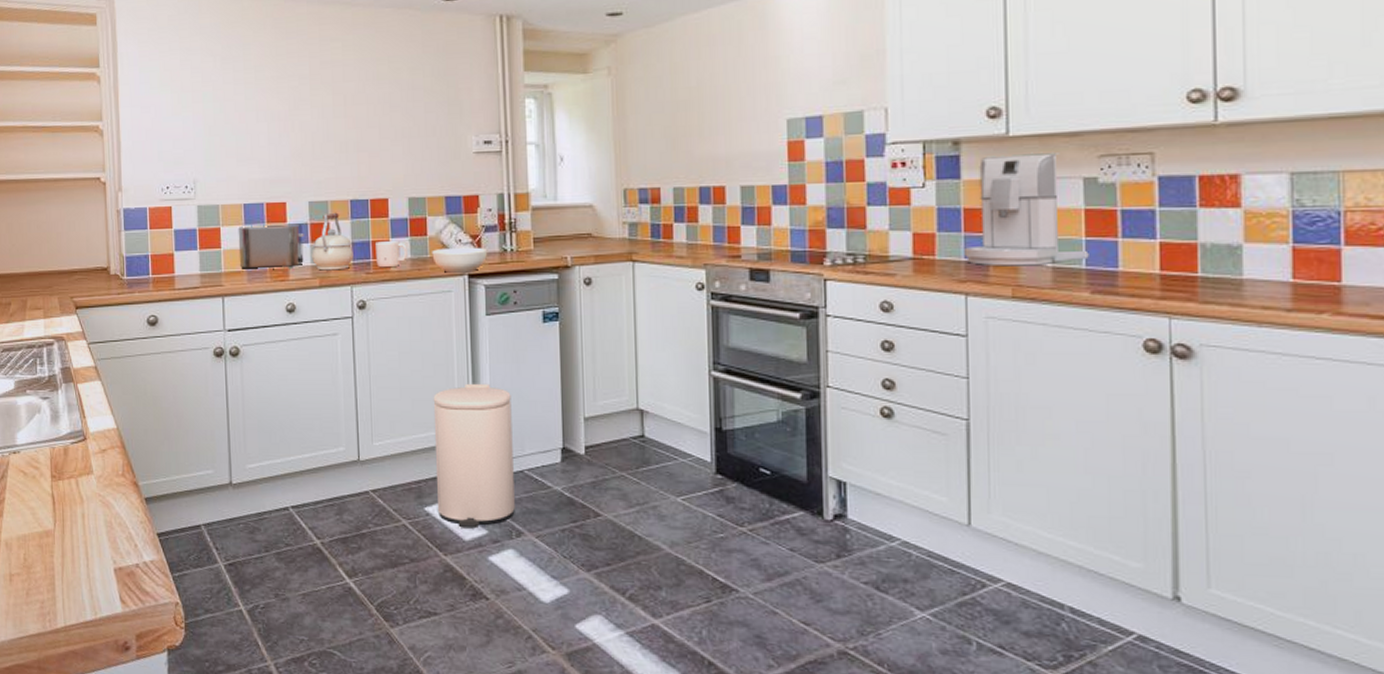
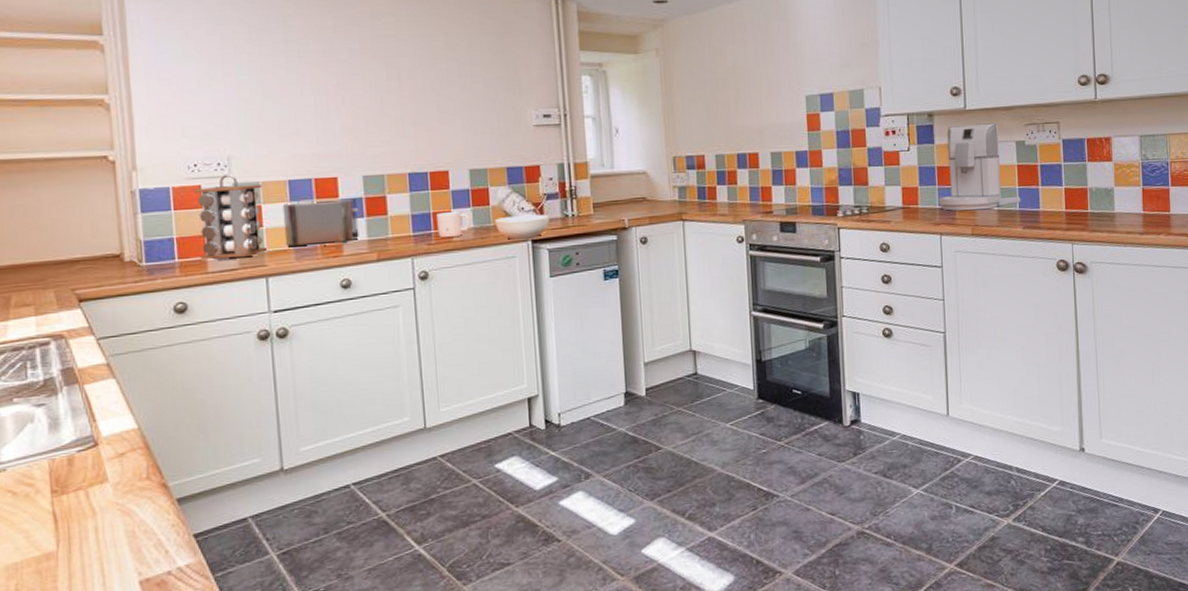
spice rack: none [166,197,224,278] -> present [194,174,267,260]
kettle: present [311,212,354,271] -> none [367,185,414,244]
pedal bin: present [433,383,515,529] -> none [500,340,583,479]

